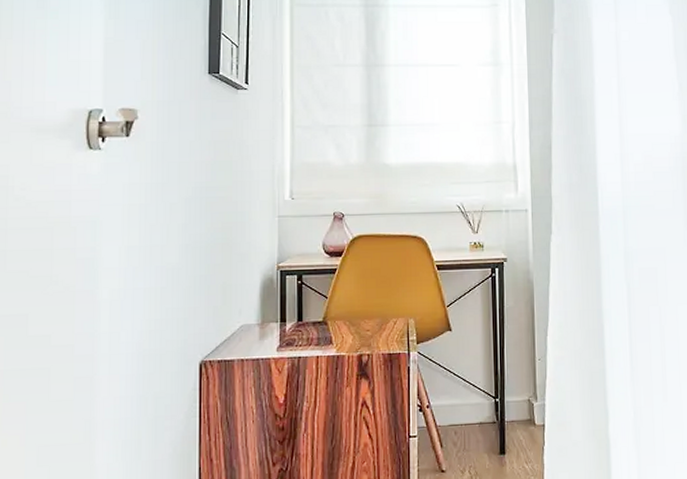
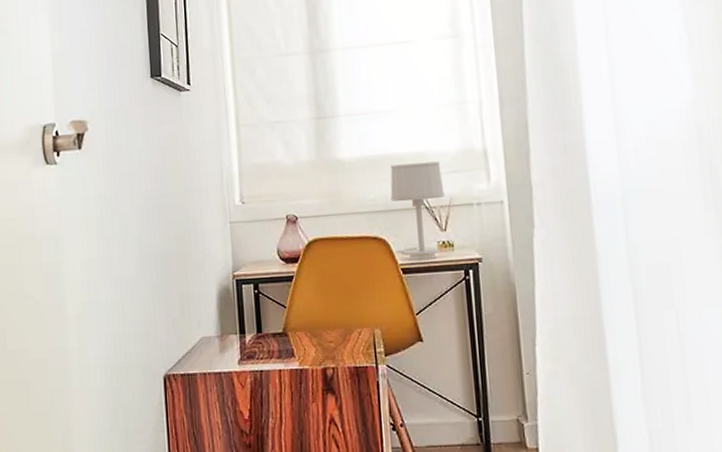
table lamp: none [431,172,478,258] -> present [390,161,445,260]

